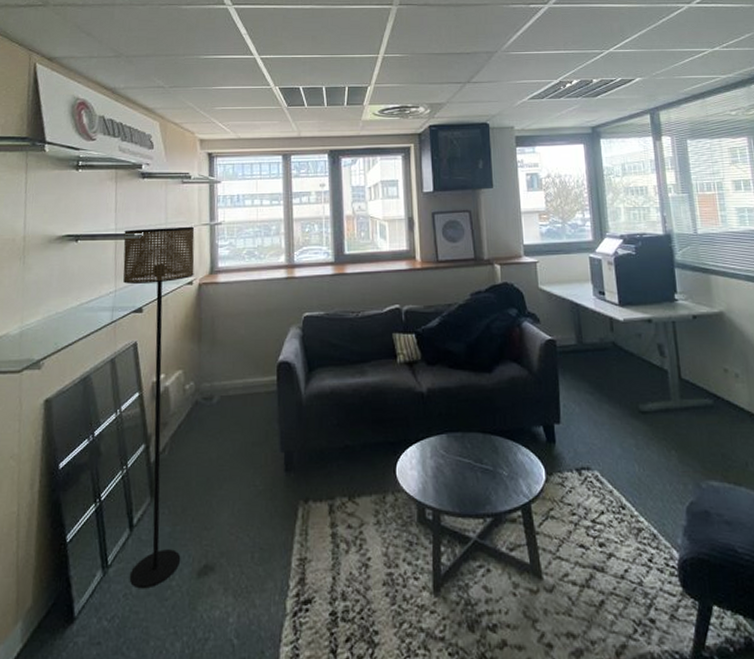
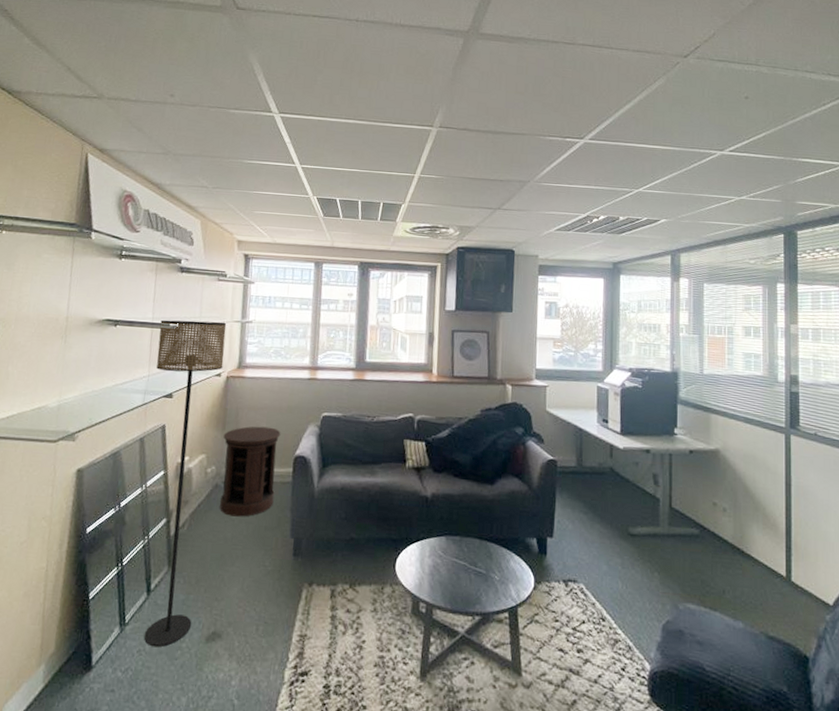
side table: none [200,334,261,435] -> present [220,426,281,517]

